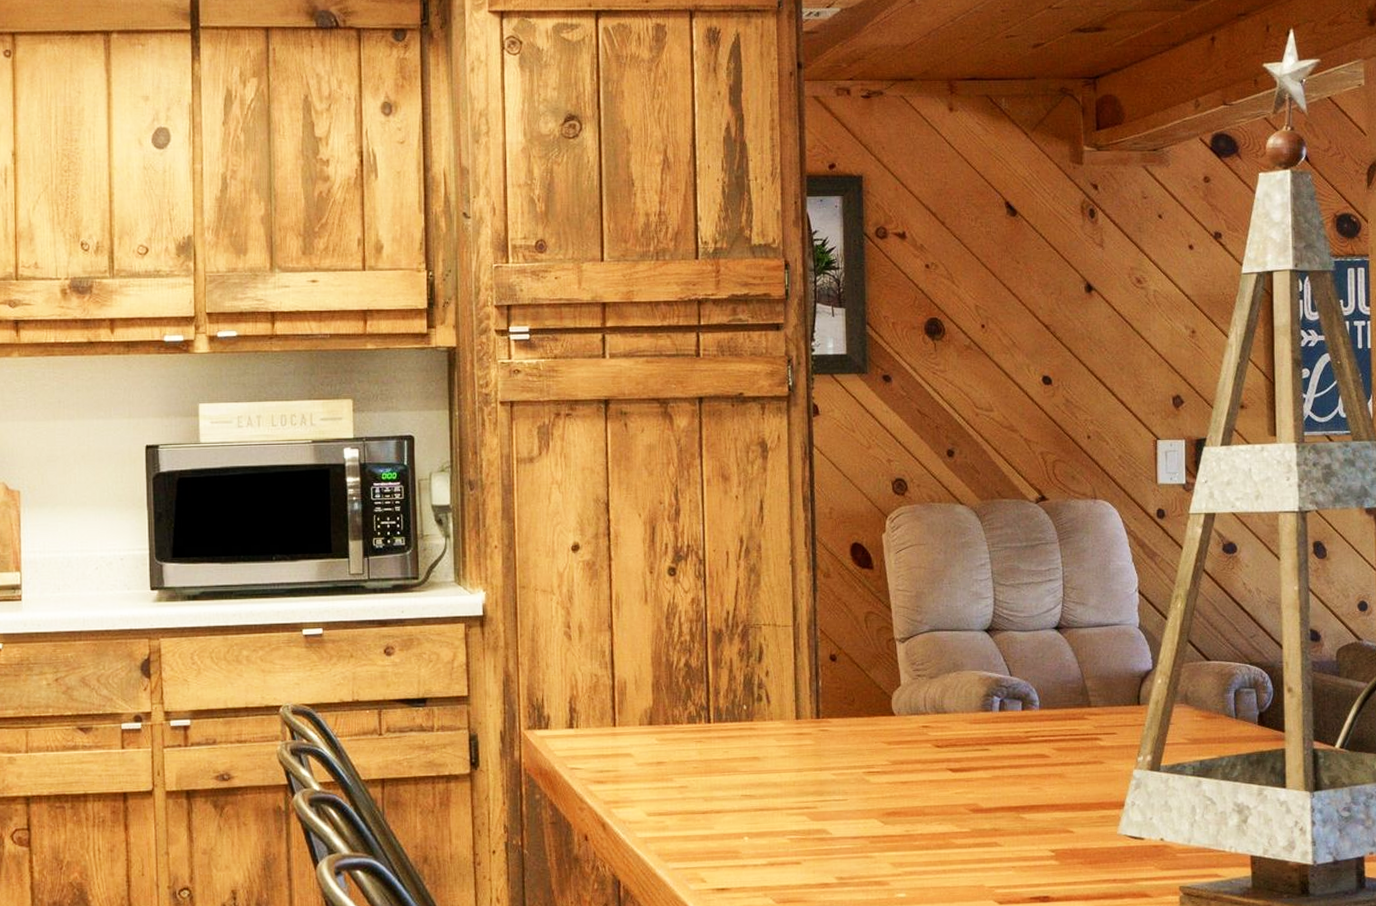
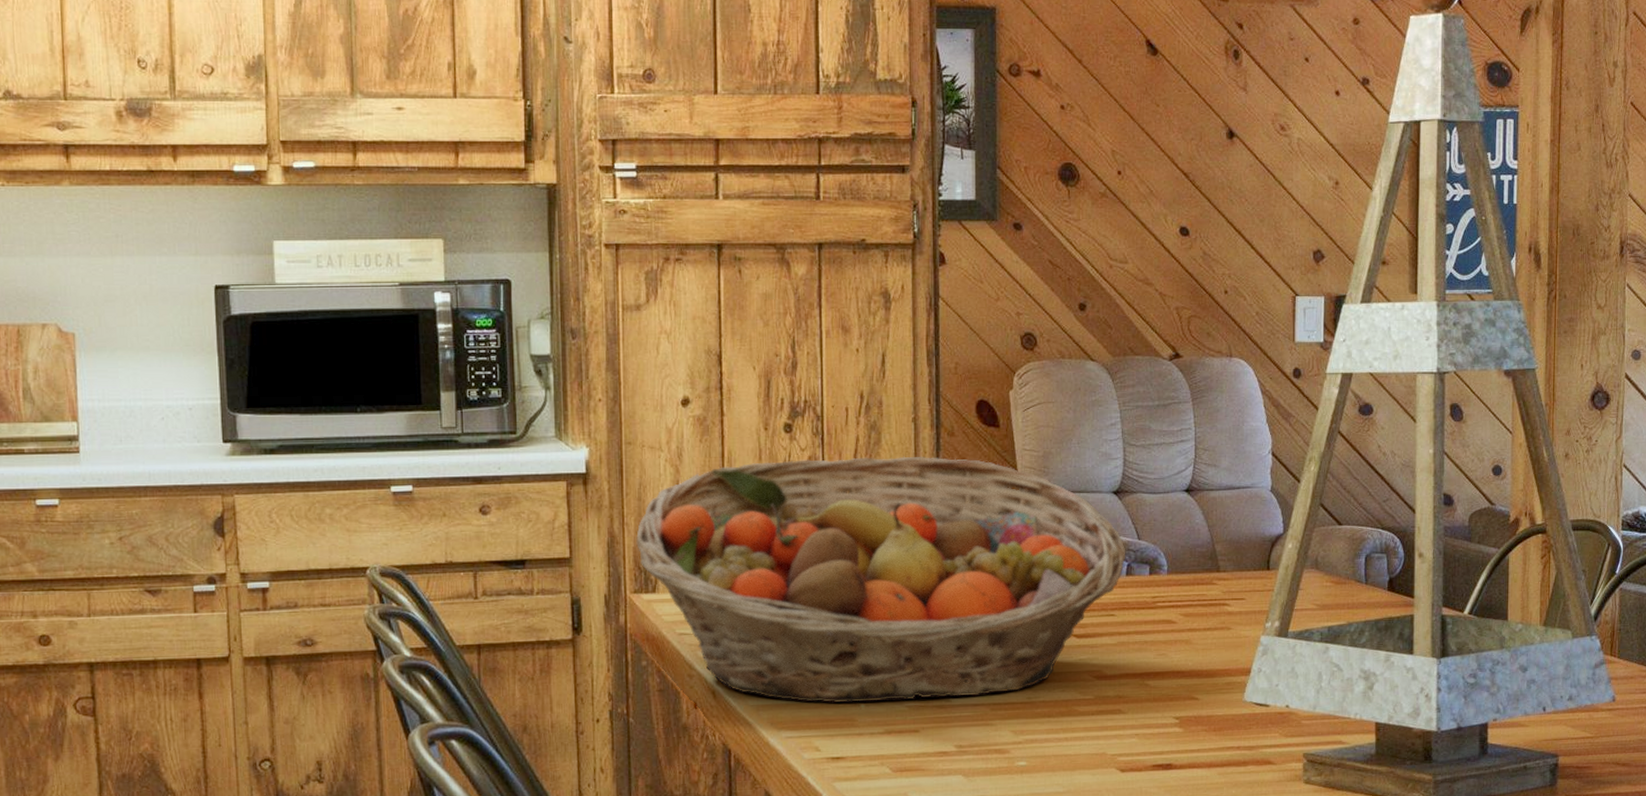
fruit basket: none [530,597,999,835] -> present [636,456,1126,703]

